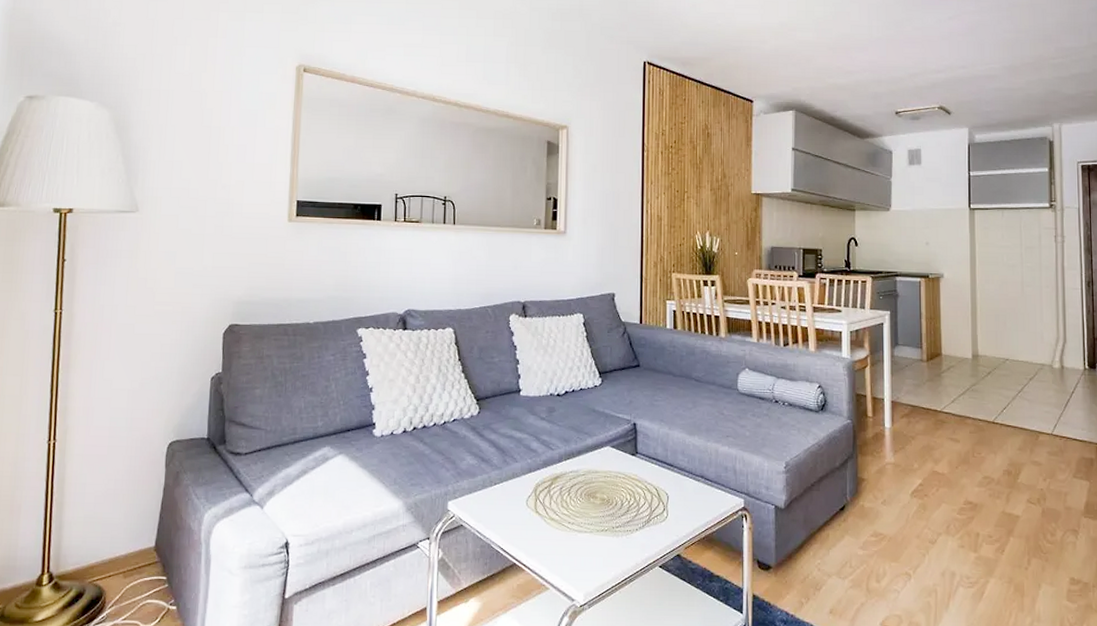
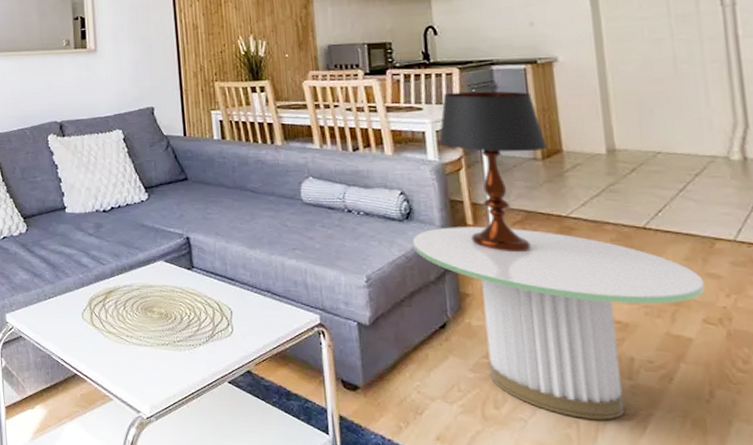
side table: none [824,418,1030,588] -> present [412,227,705,420]
table lamp: none [852,298,932,441] -> present [439,91,548,252]

